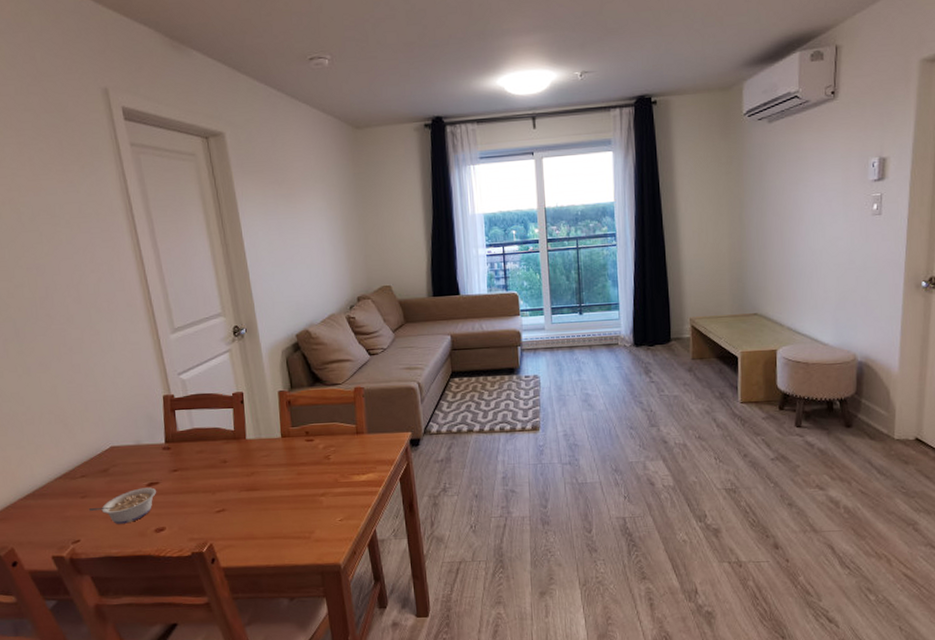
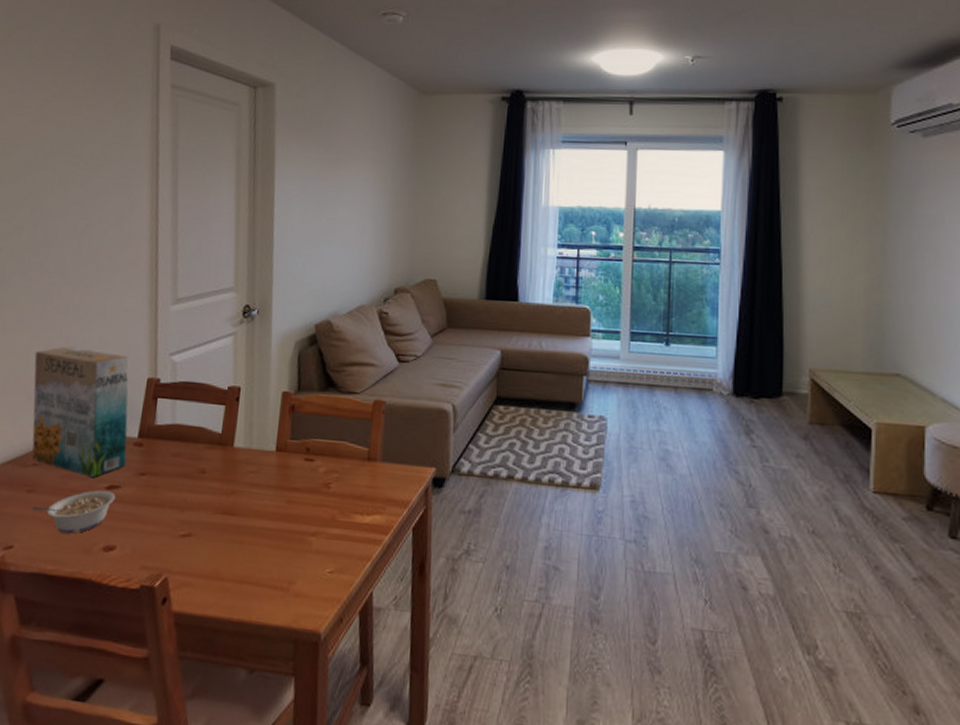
cereal box: none [61,379,159,480] -> present [32,346,130,478]

